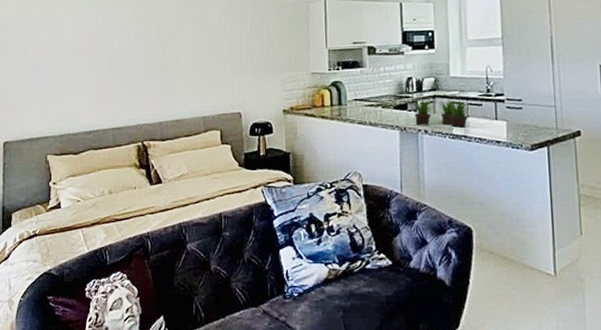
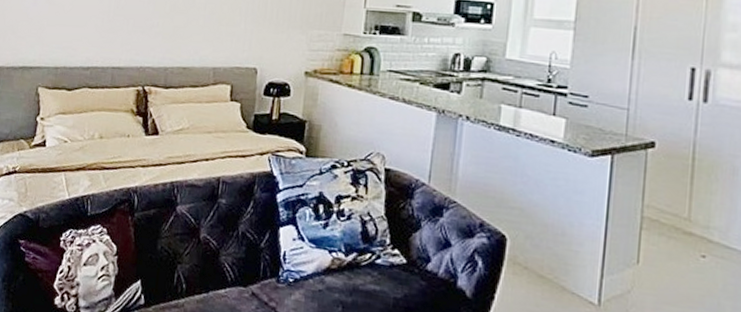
plant: present [411,99,470,129] -> none [455,79,524,121]

